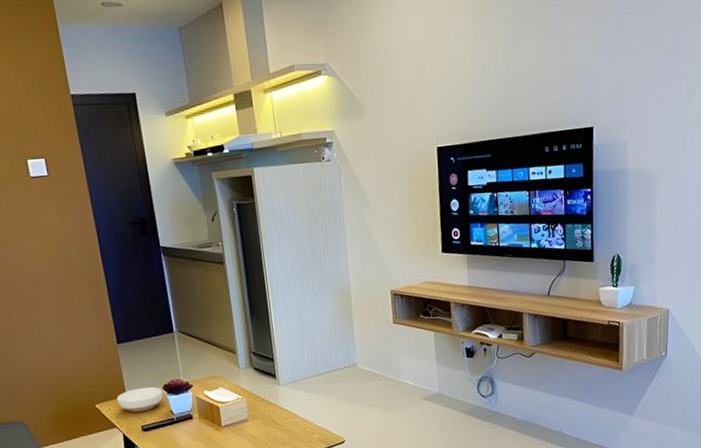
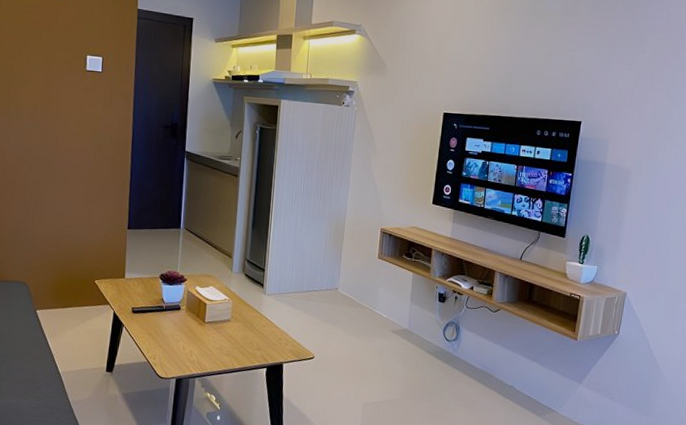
bowl: present [116,387,164,413] -> none [115,272,159,295]

